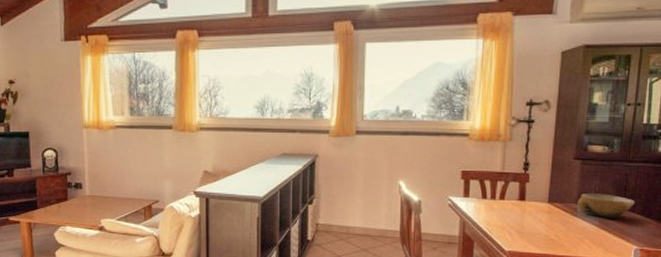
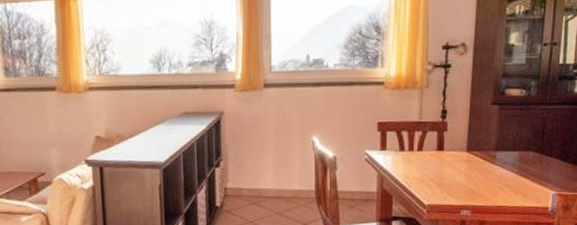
bowl: present [577,193,635,218] -> none [496,139,552,164]

